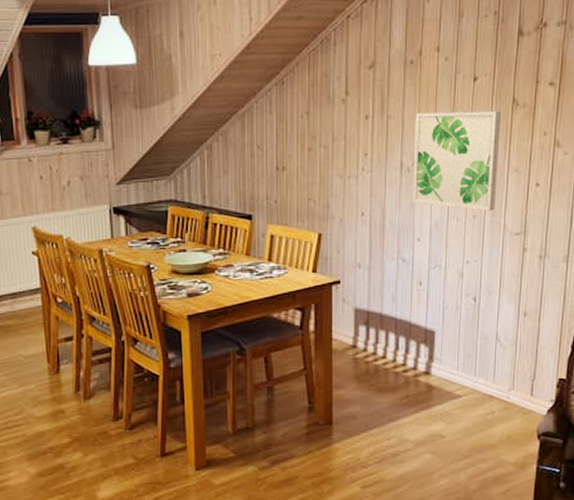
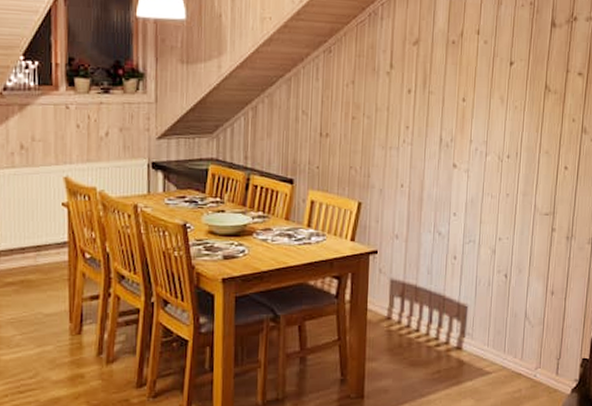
wall art: present [412,110,501,211] -> none [450,90,534,190]

